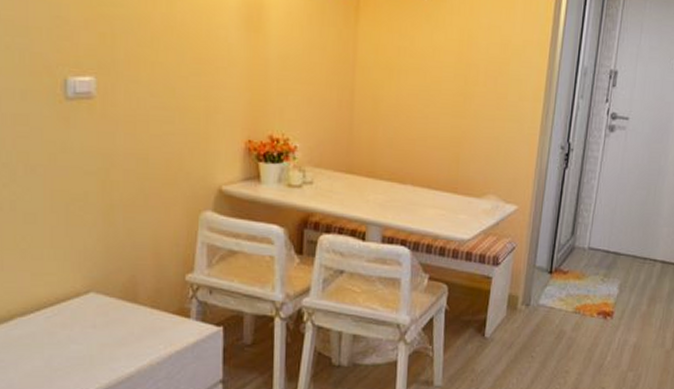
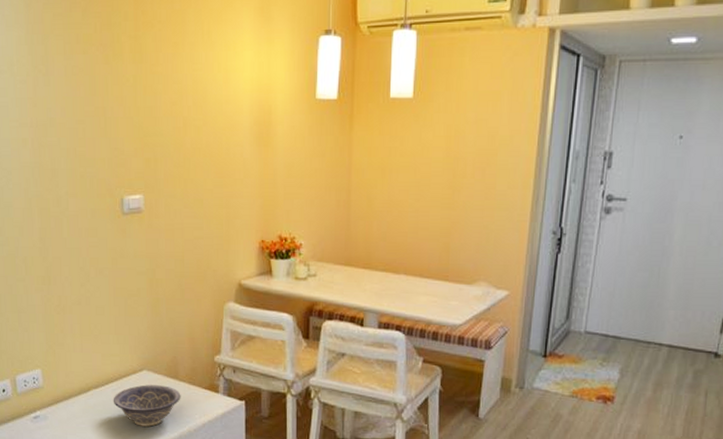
decorative bowl: none [46,310,141,362] -> present [113,385,181,427]

